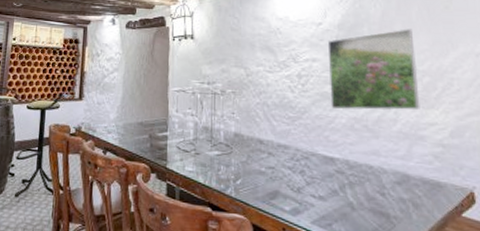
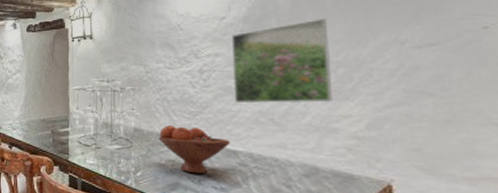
fruit bowl: none [258,131,328,181] -> present [158,126,230,173]

